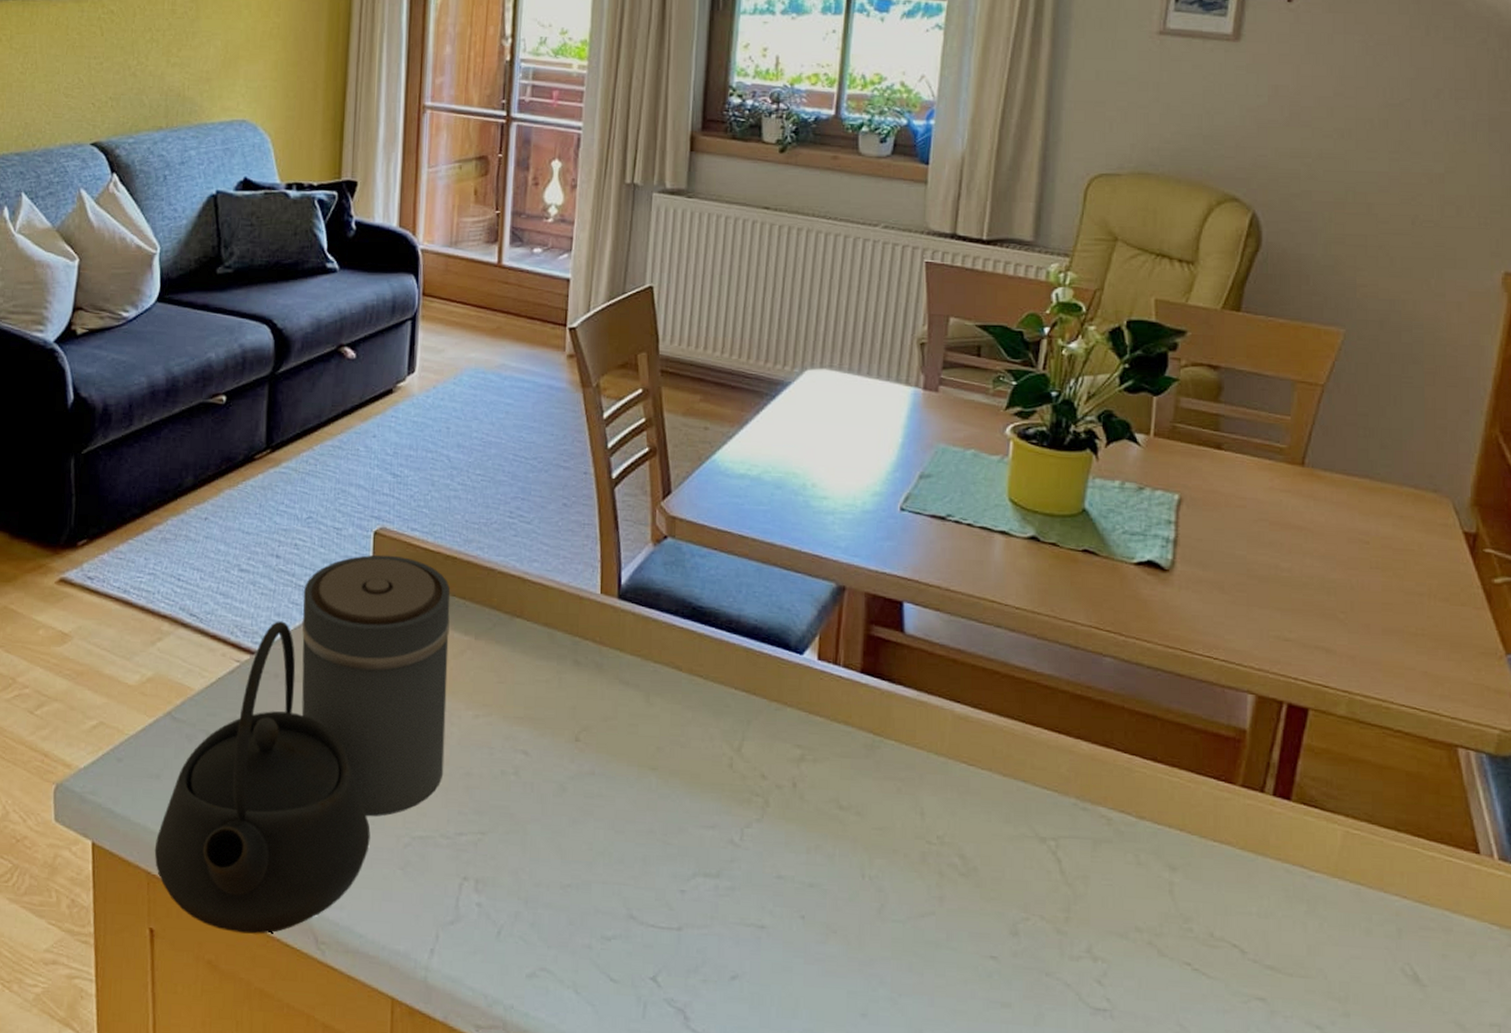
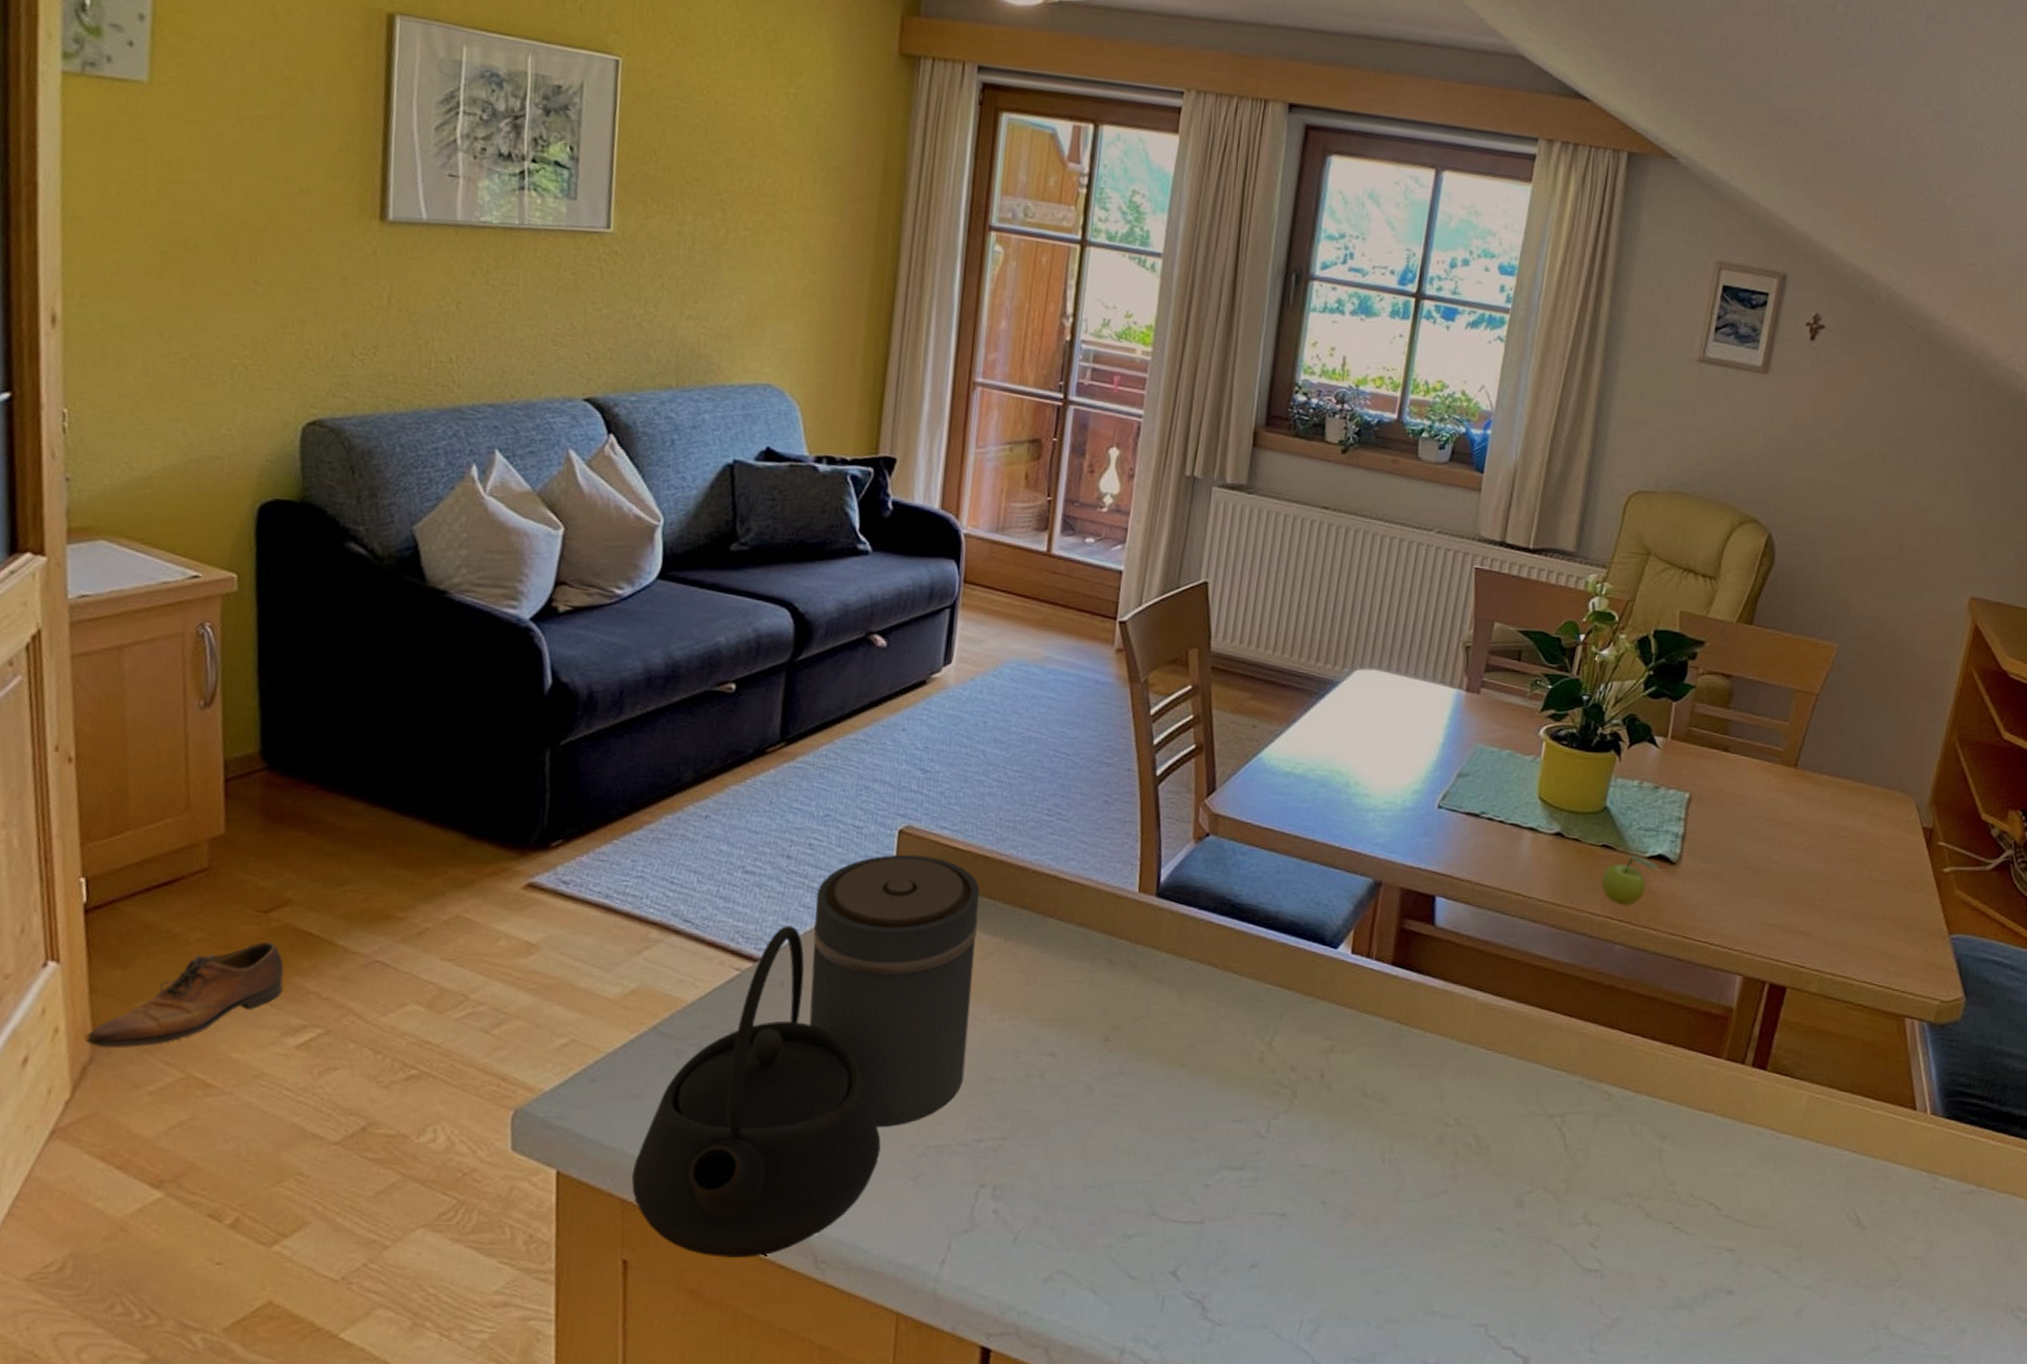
fruit: none [1085,560,1149,616] -> present [1602,855,1659,906]

